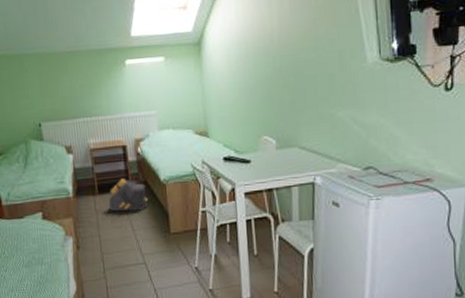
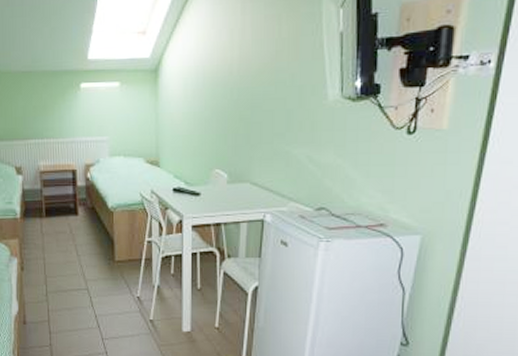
backpack: present [109,179,148,212] -> none [56,203,94,236]

